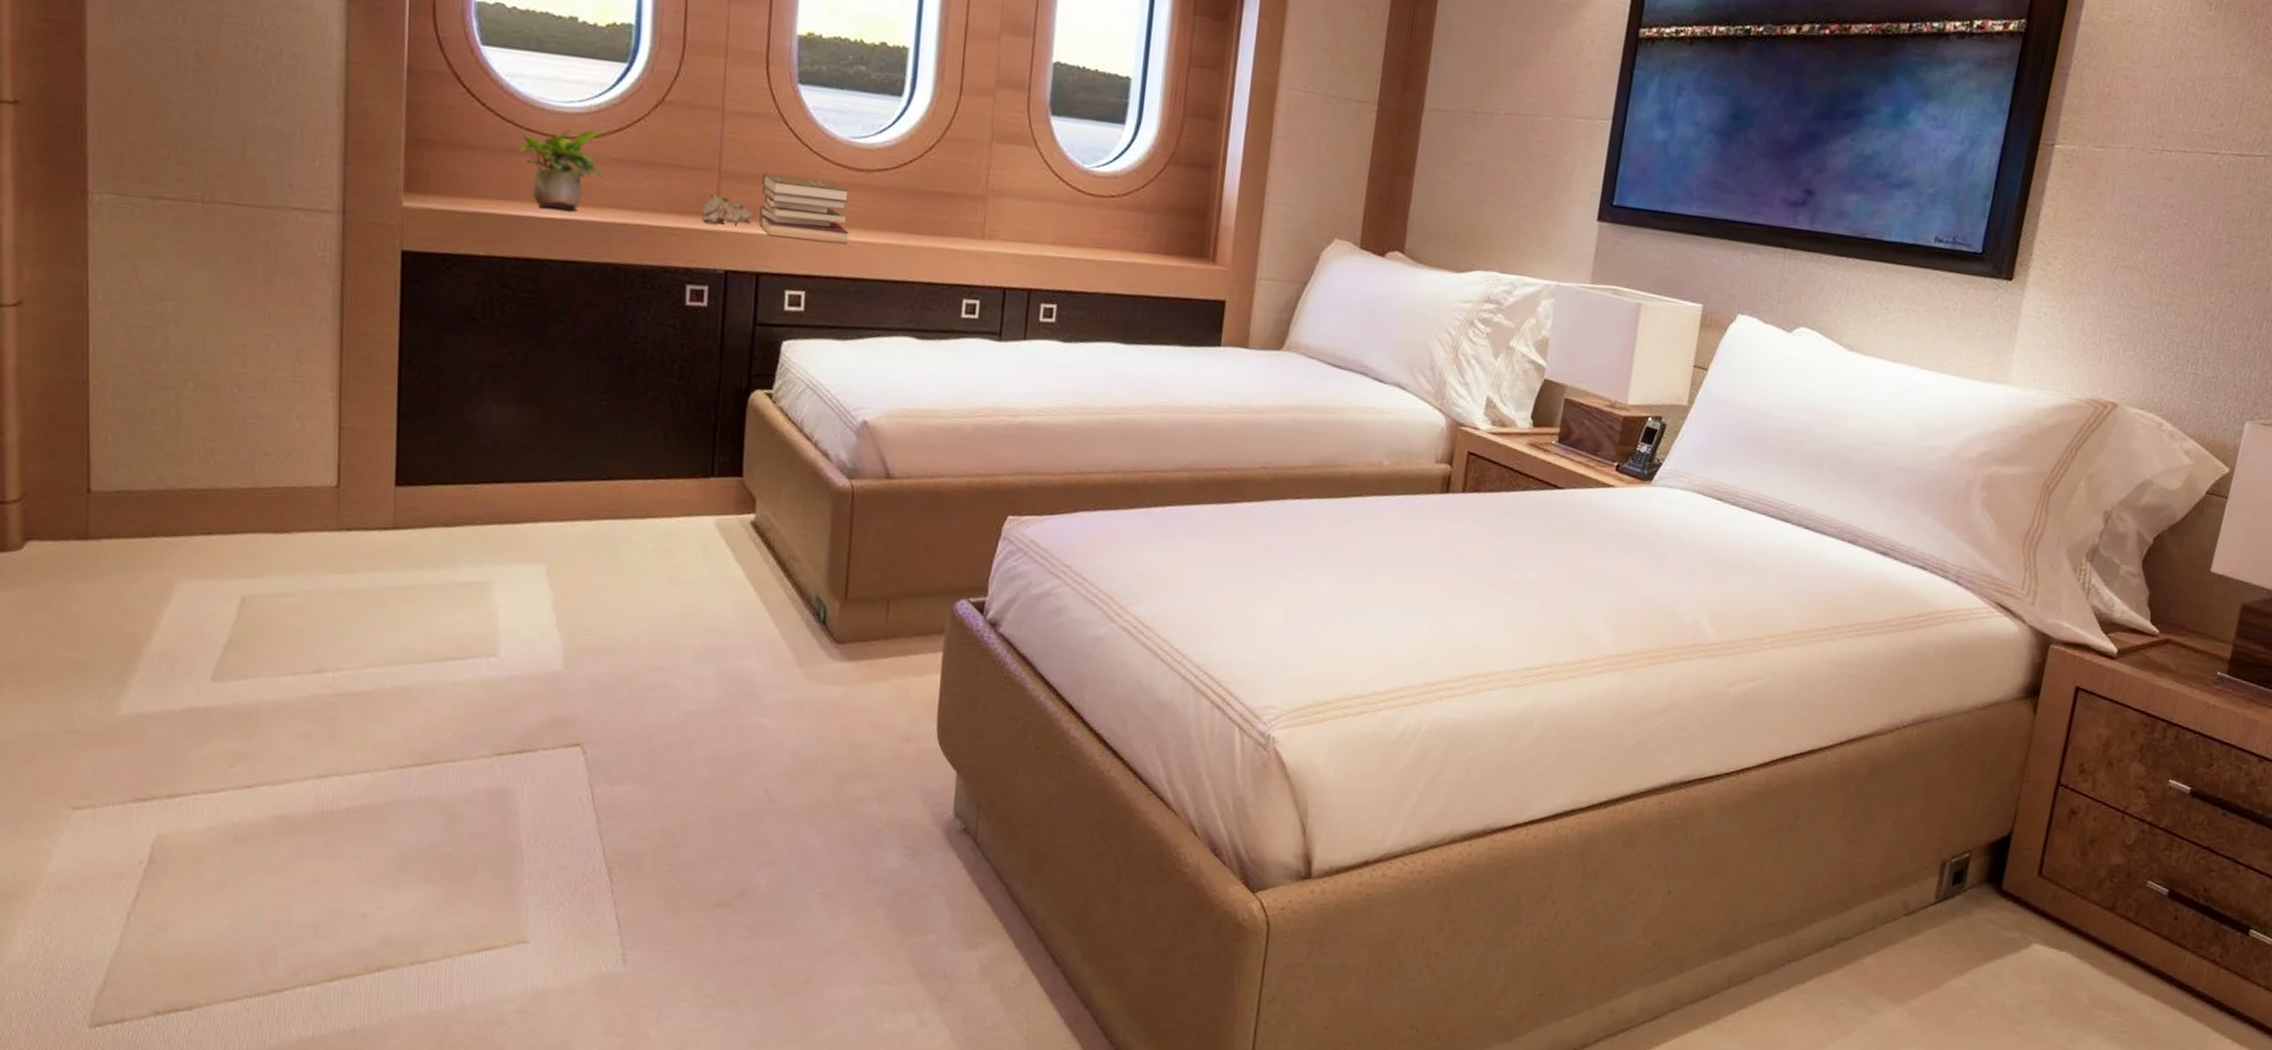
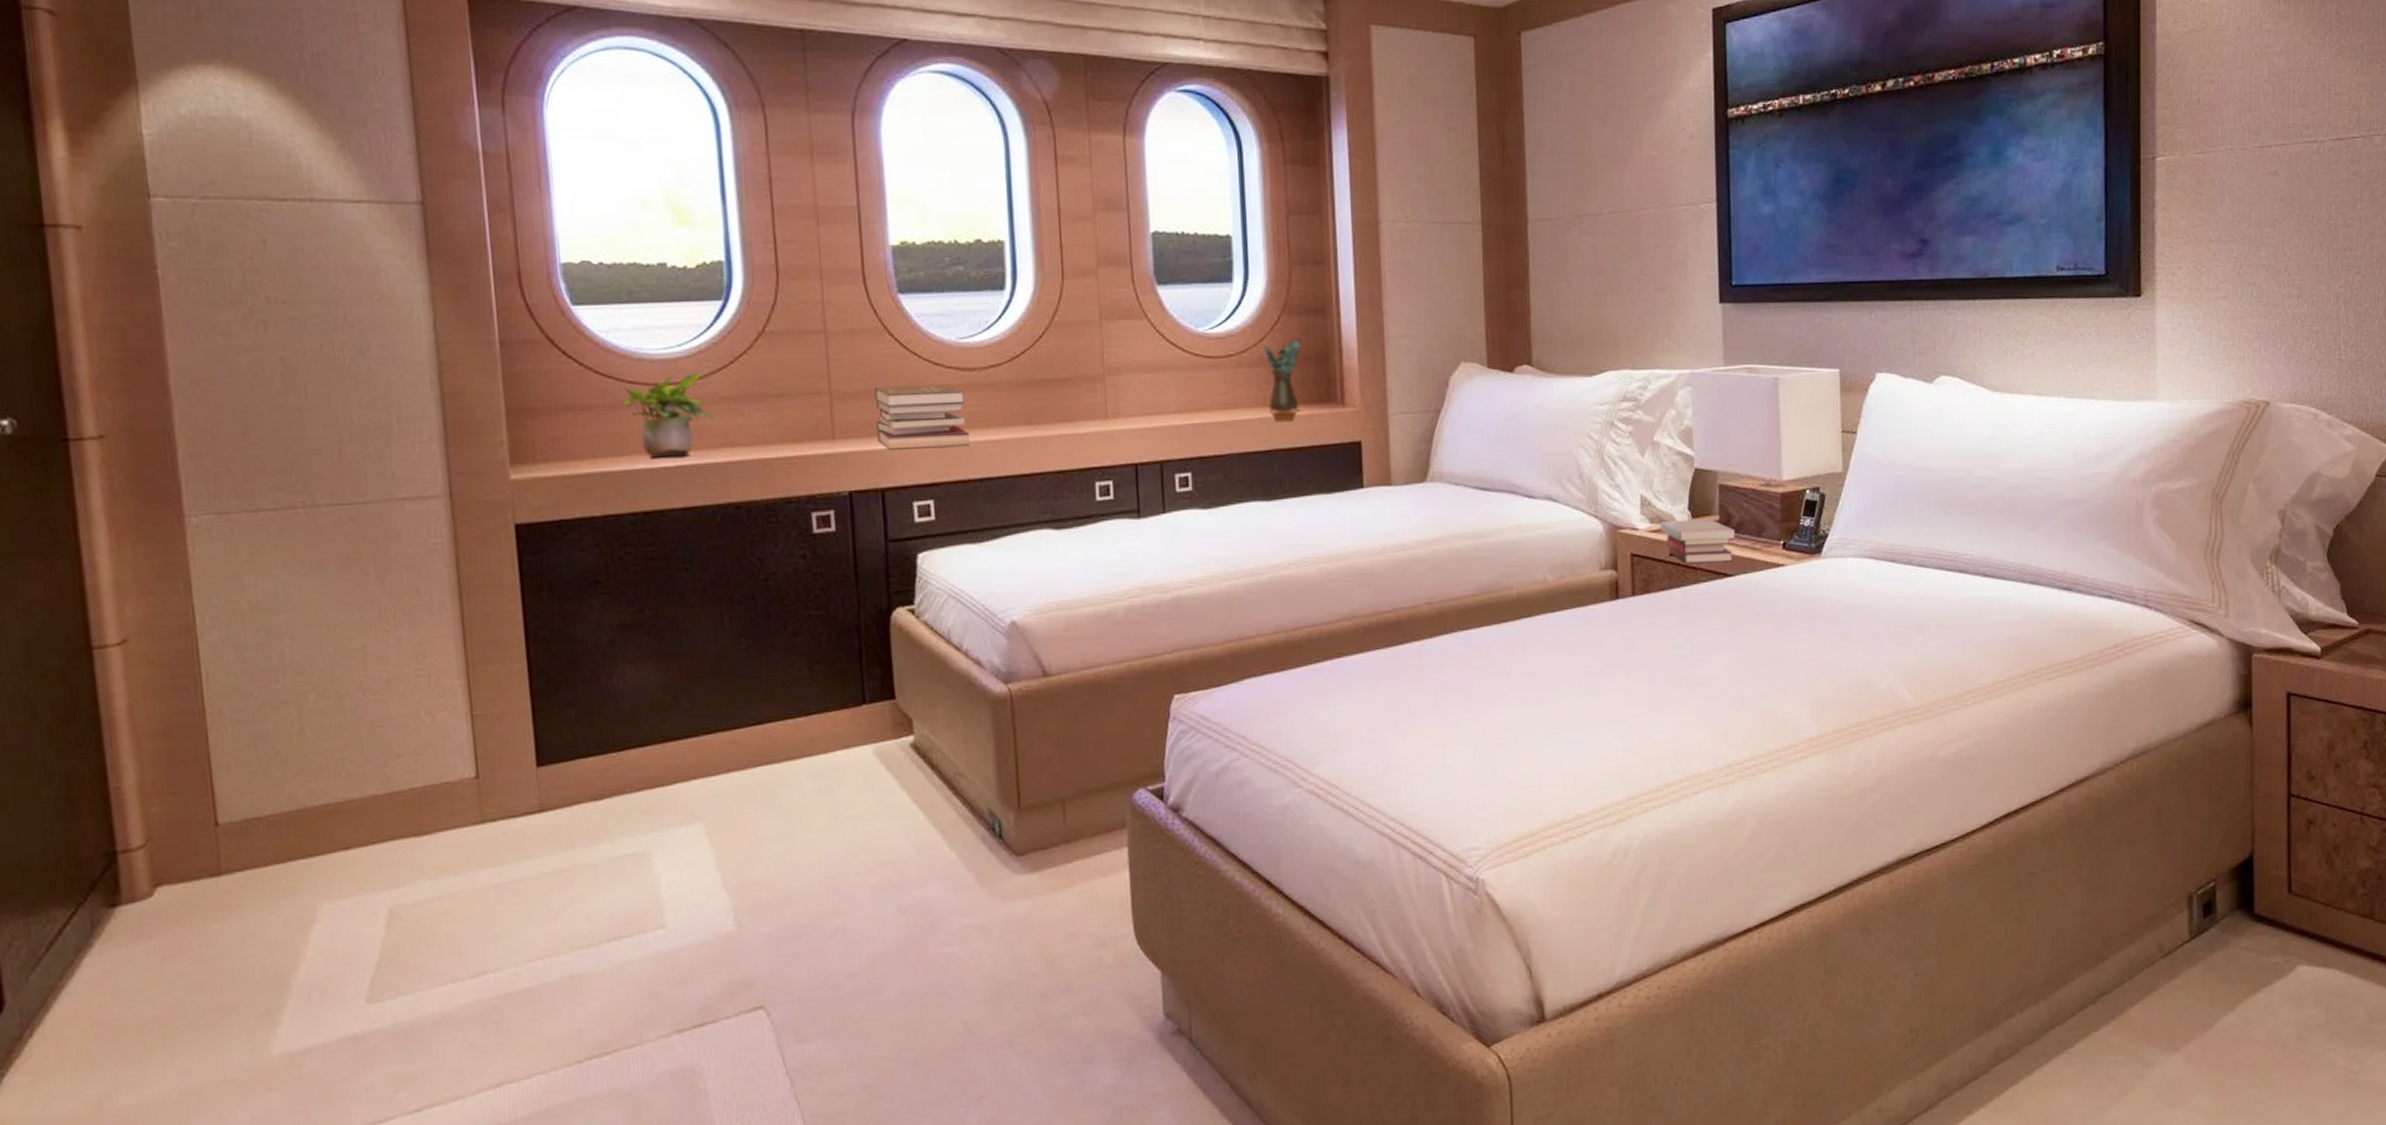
seashell: present [701,193,754,225] -> none [816,416,871,448]
vase: none [1141,187,1185,271] -> present [1264,335,1302,423]
books: none [1500,426,1573,475] -> present [1660,519,1736,564]

